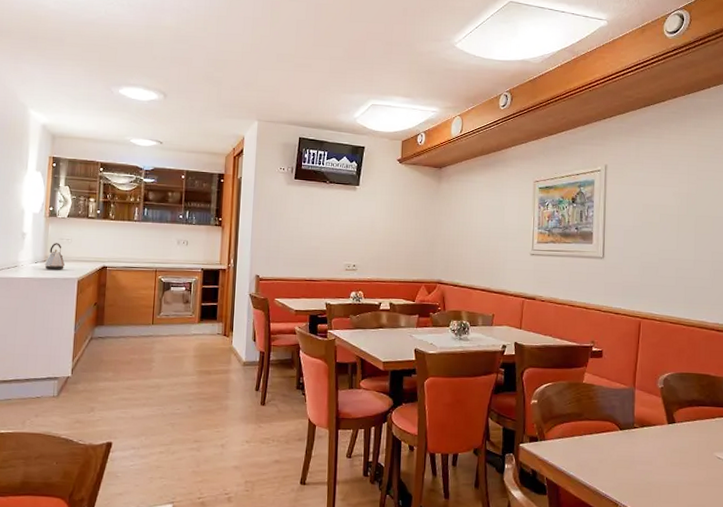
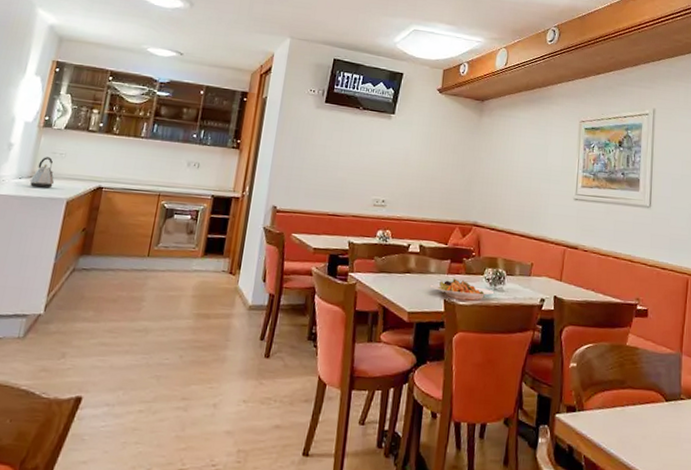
salad: none [401,331,460,350] -> present [429,278,495,301]

